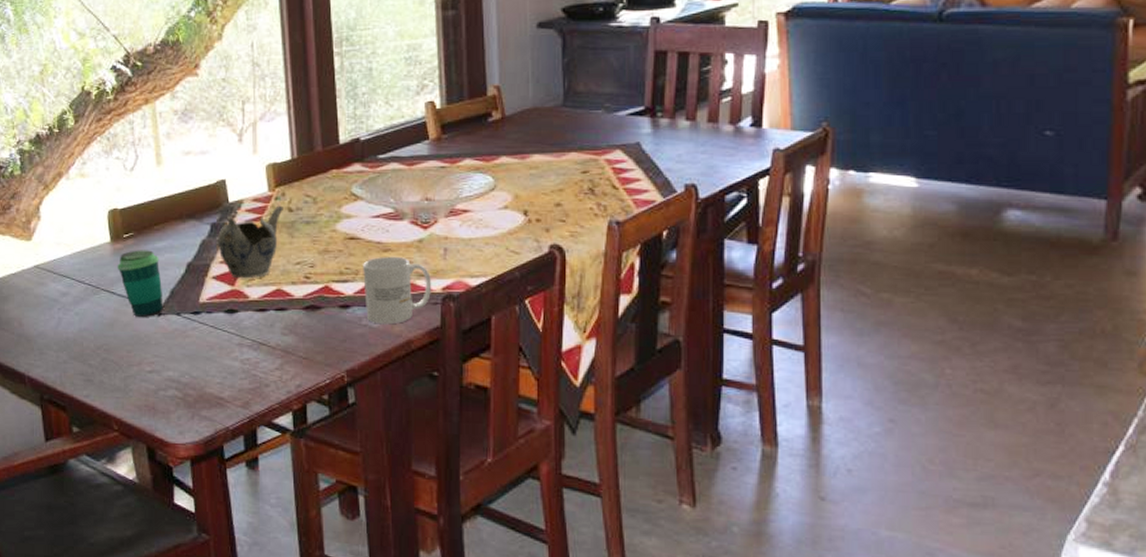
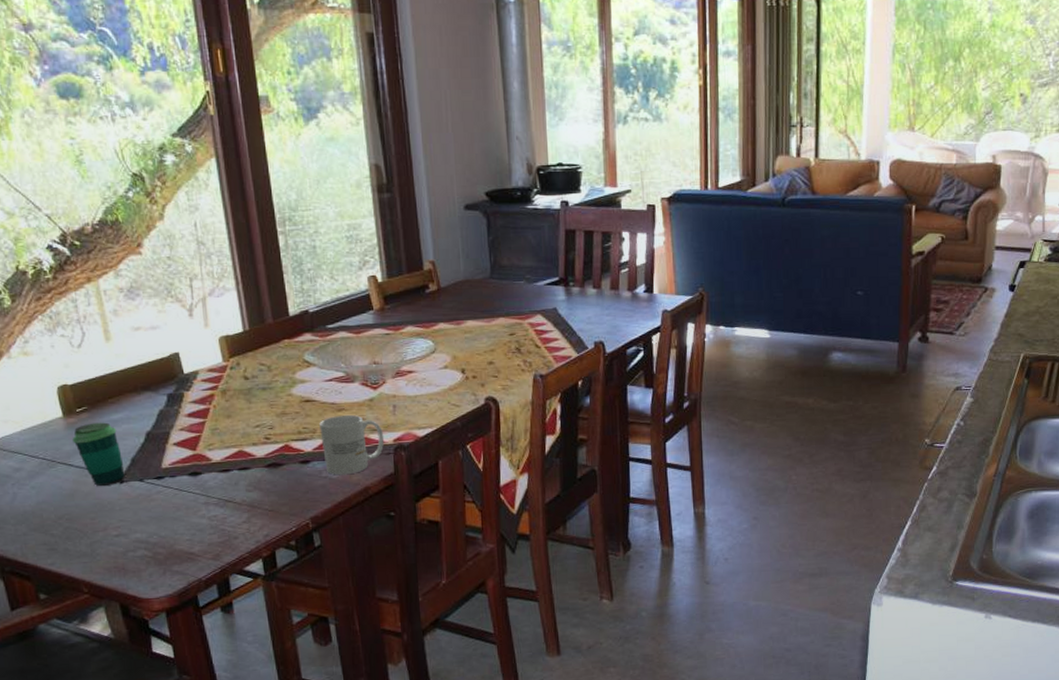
teapot: present [218,205,283,279] -> none [175,374,239,444]

